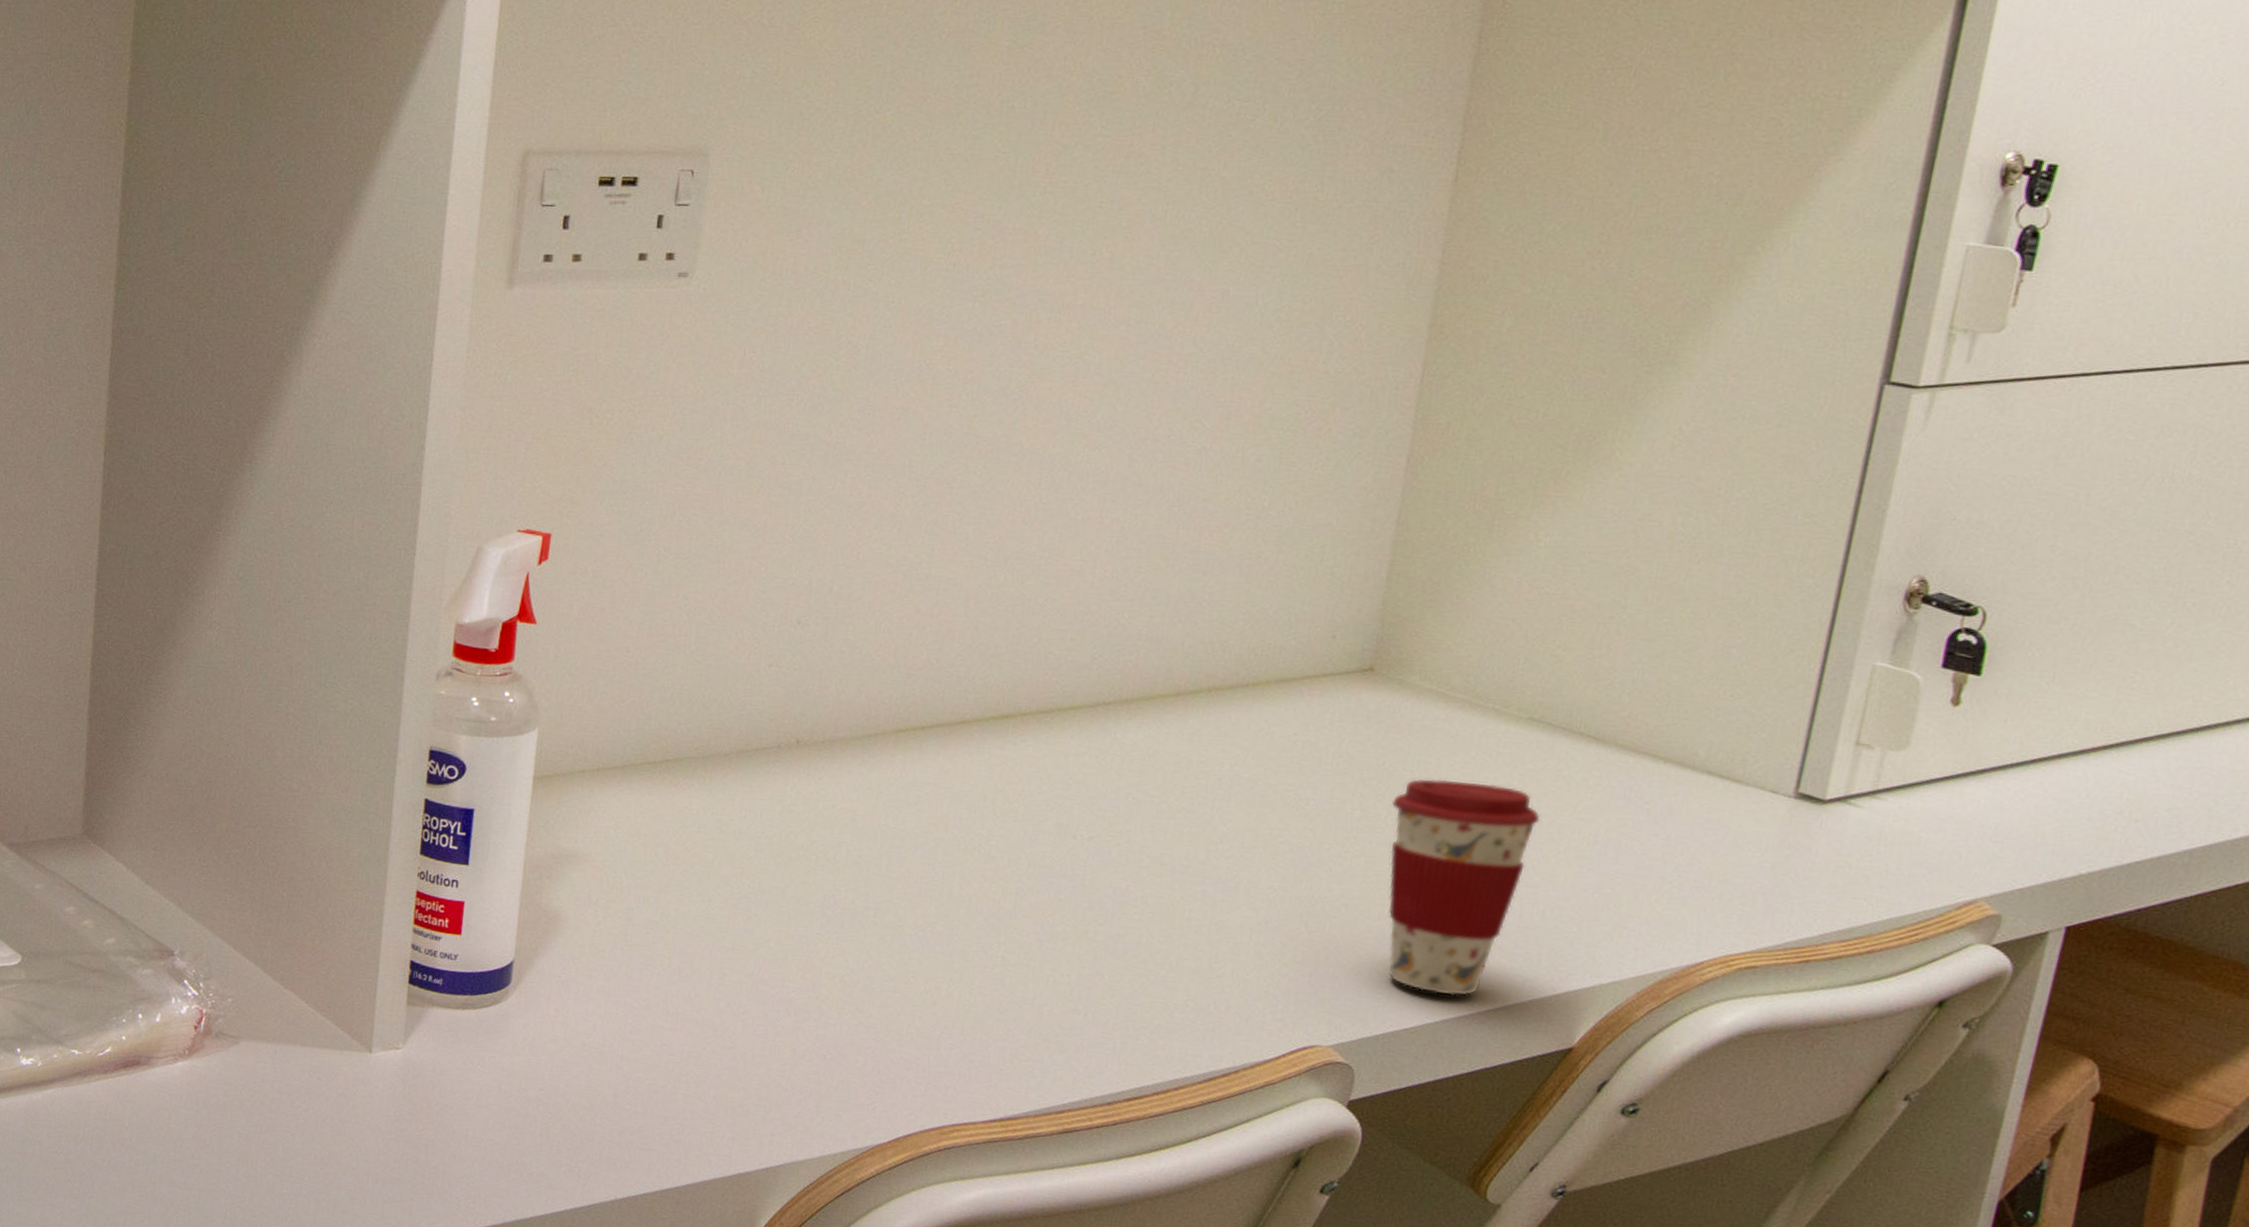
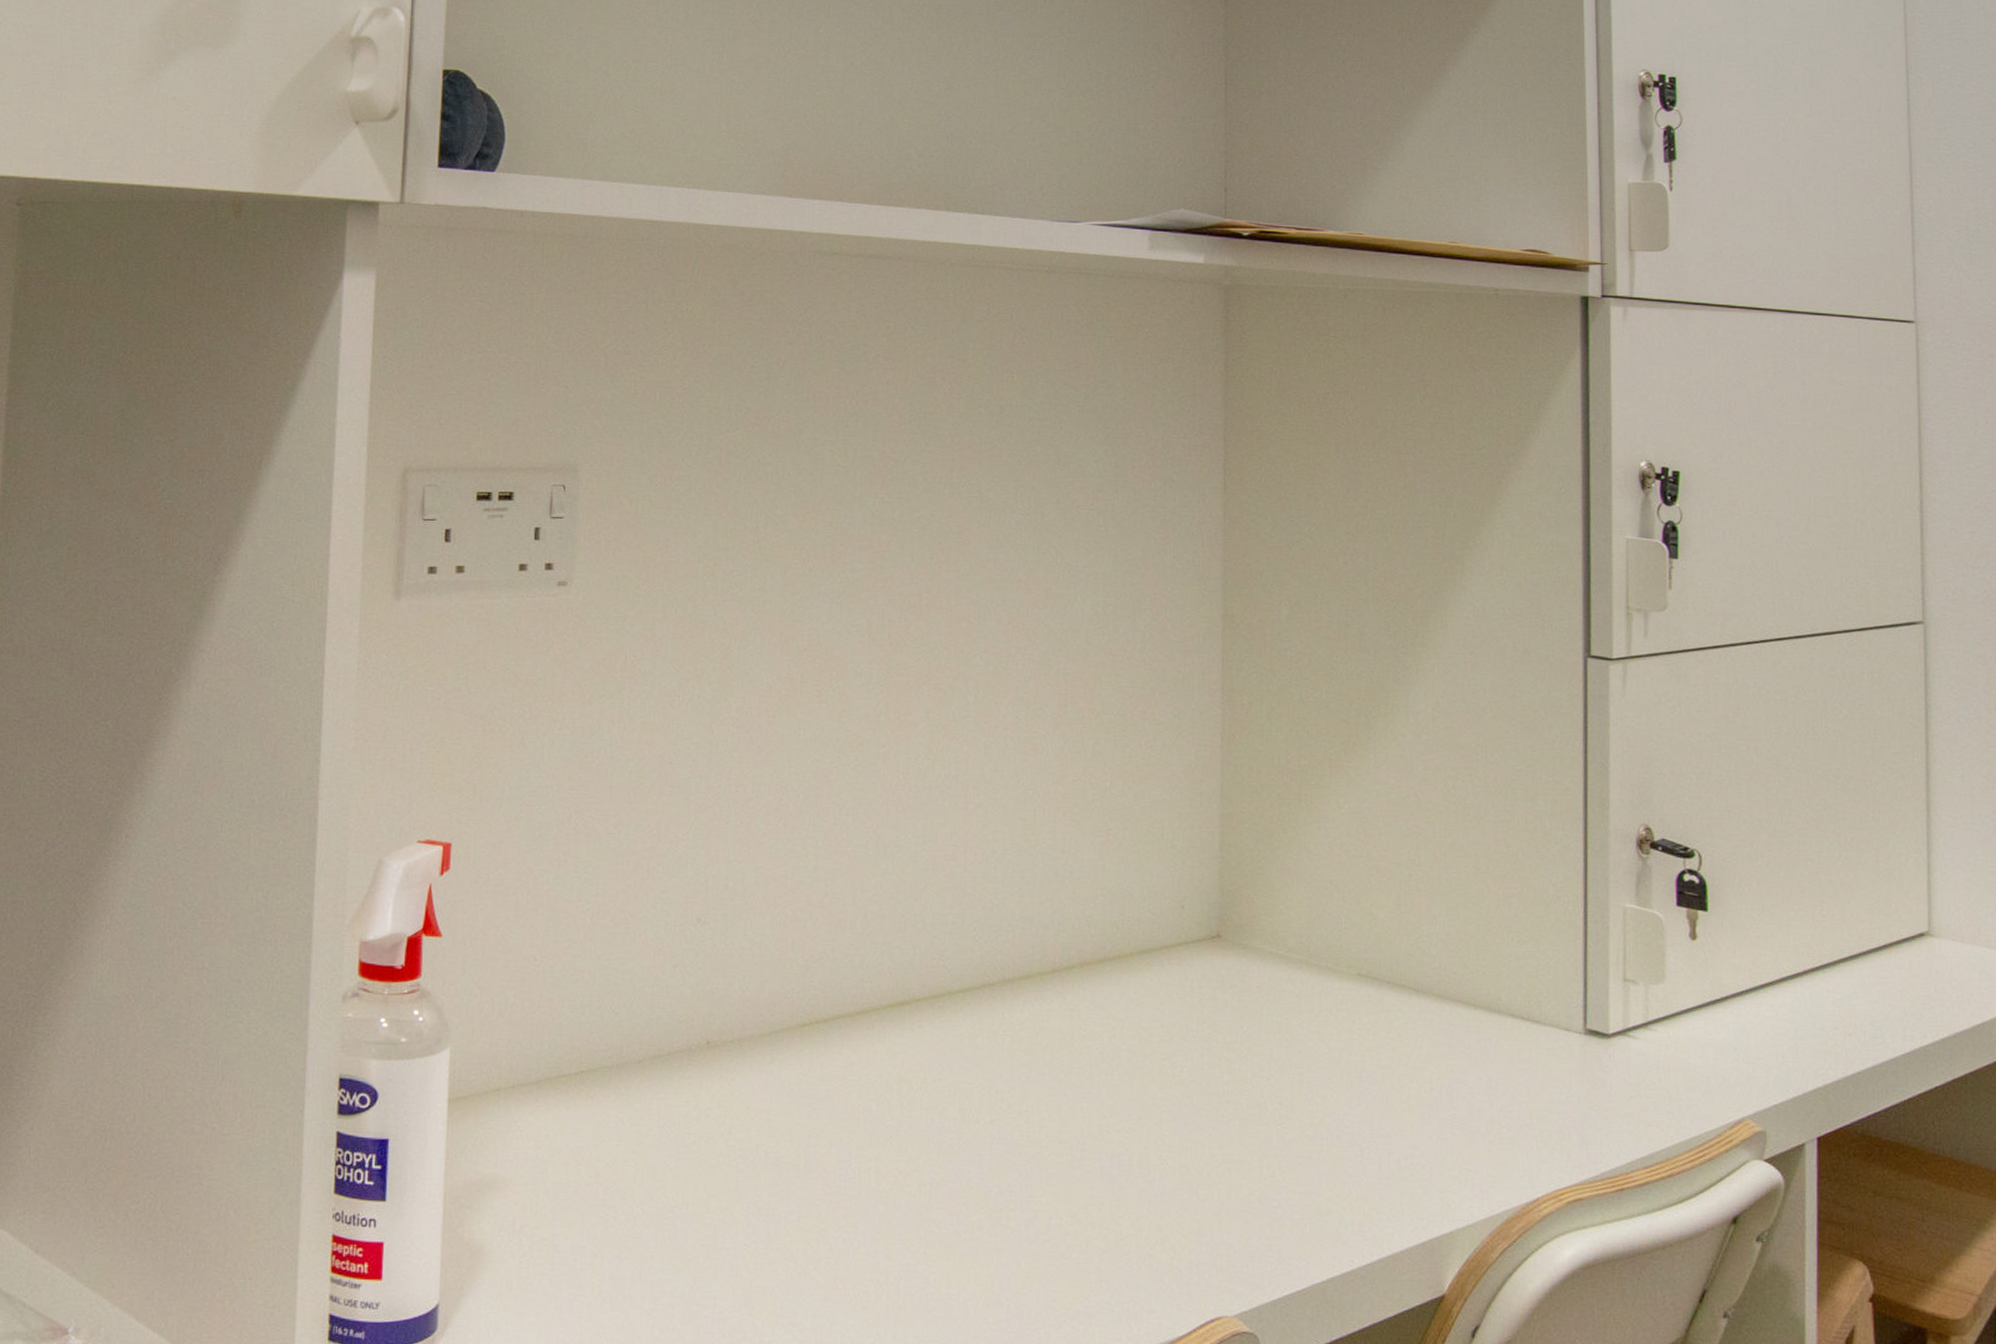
coffee cup: present [1388,778,1541,996] -> none [1255,1038,1382,1253]

